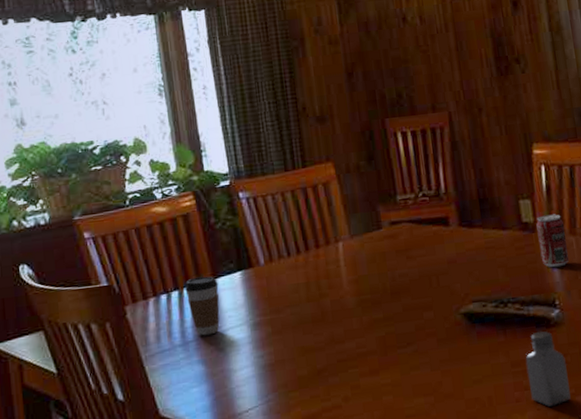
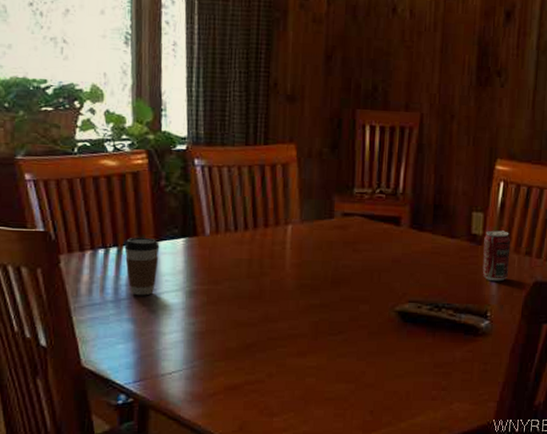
saltshaker: present [525,330,571,407] -> none [447,338,486,408]

